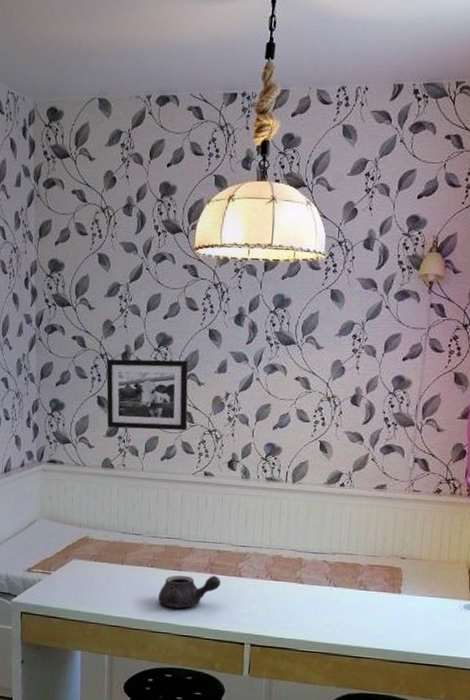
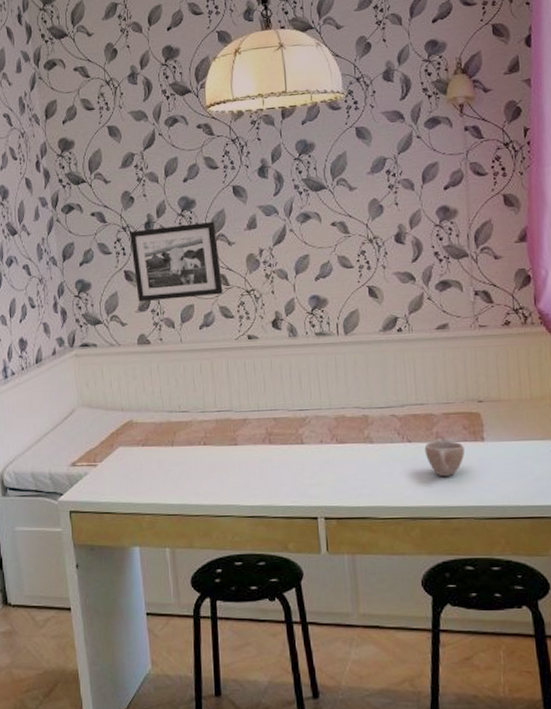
teapot: present [158,575,221,609] -> none [215,445,283,487]
cup: none [347,588,383,621] -> present [424,440,465,476]

